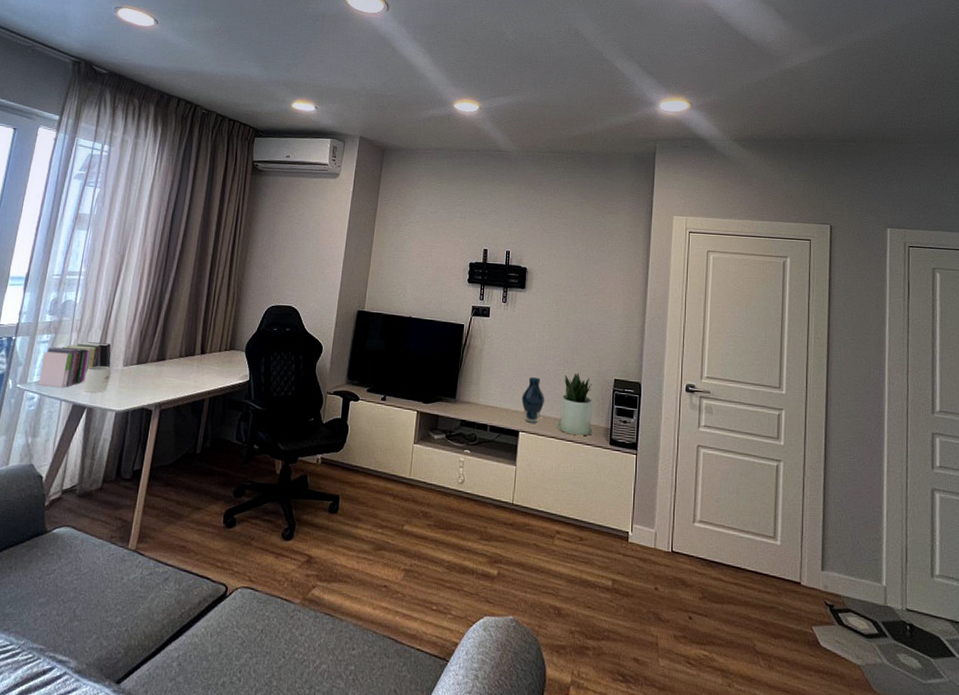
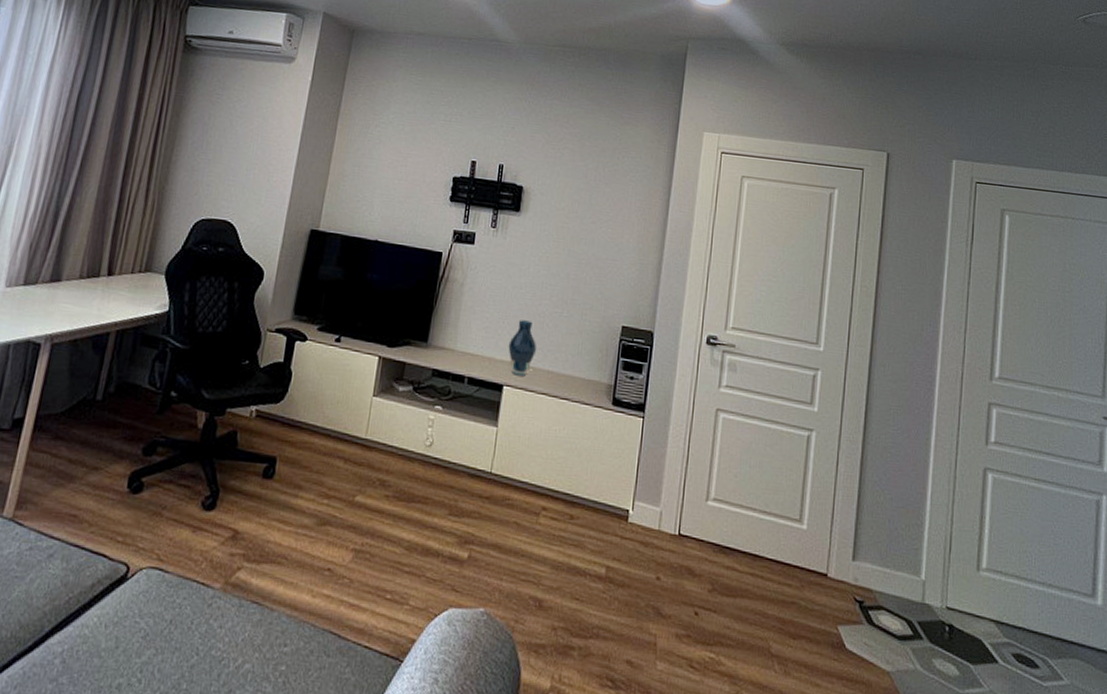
planter: present [556,373,594,437] -> none [549,317,595,394]

